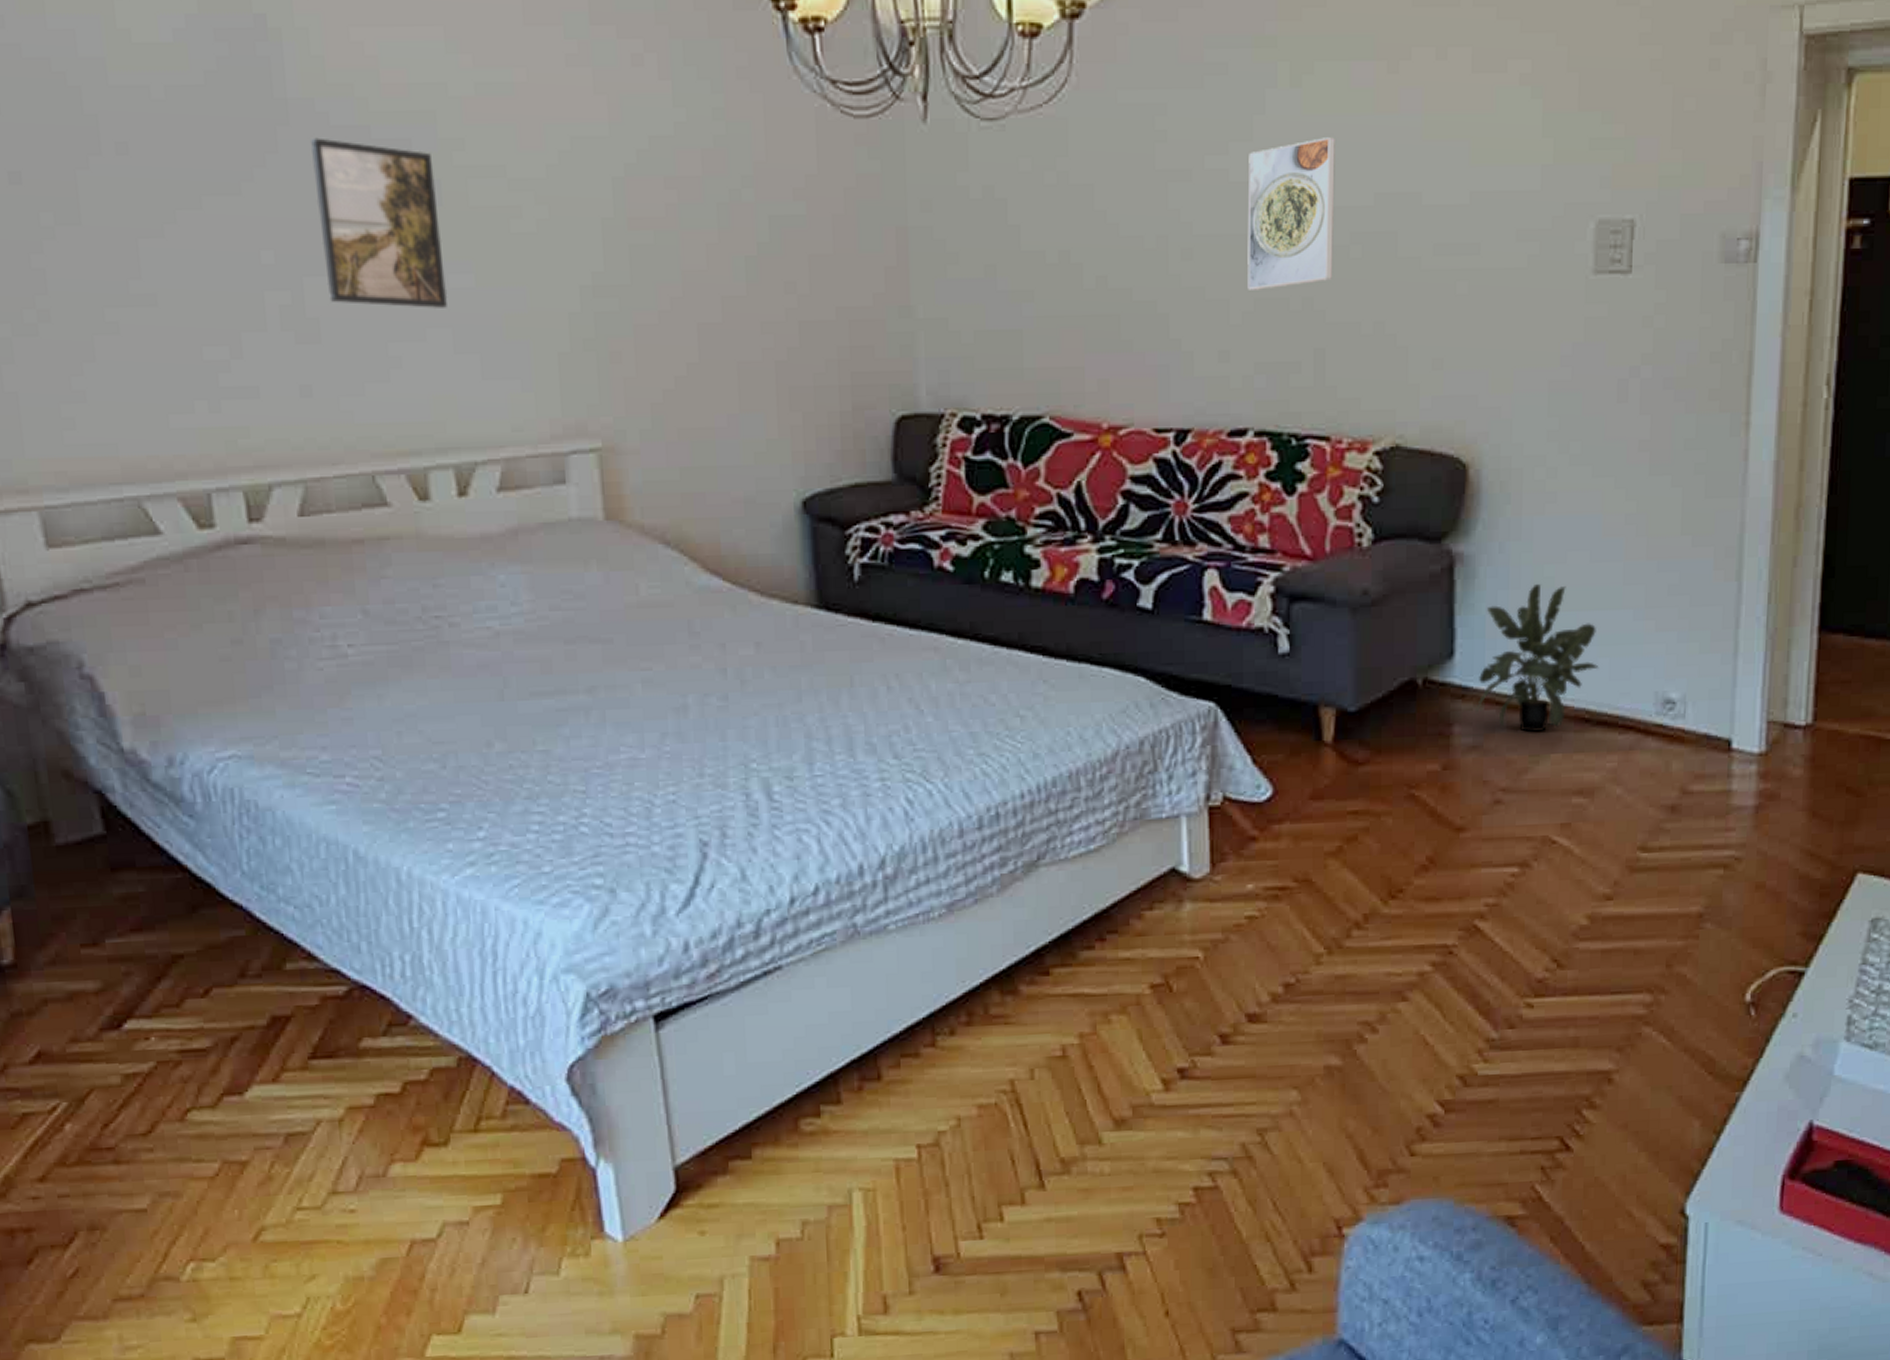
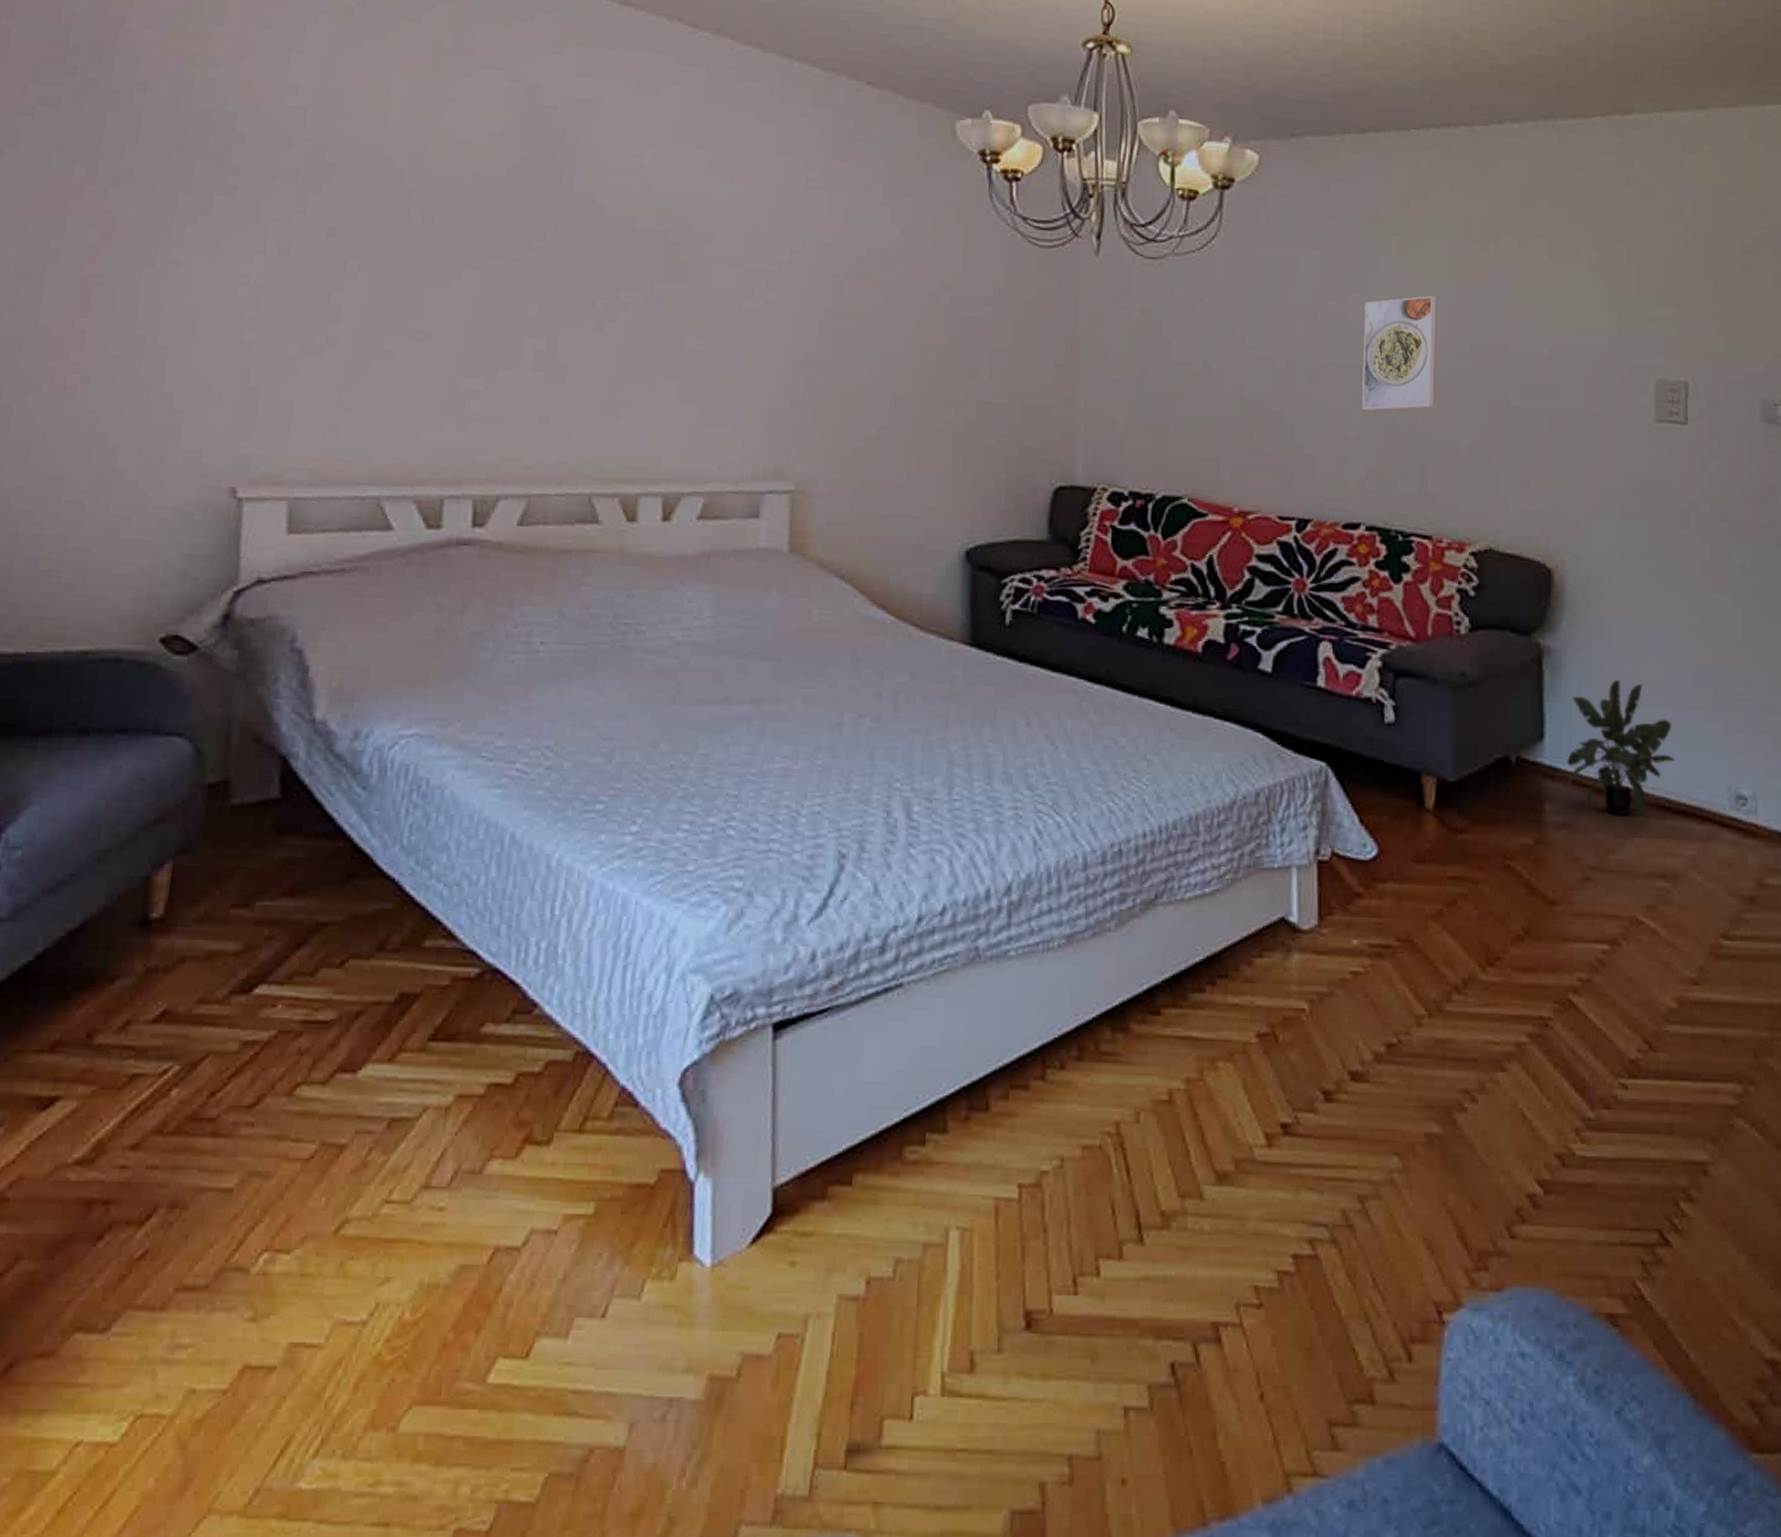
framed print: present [311,137,448,308] -> none [578,223,685,365]

